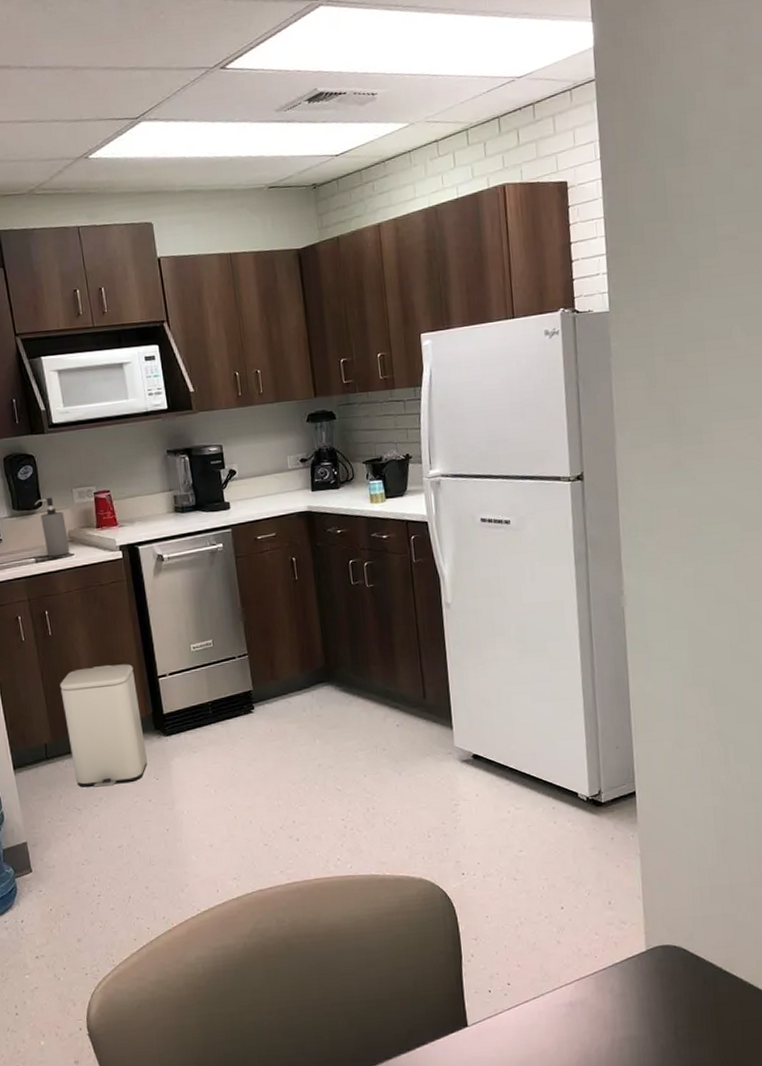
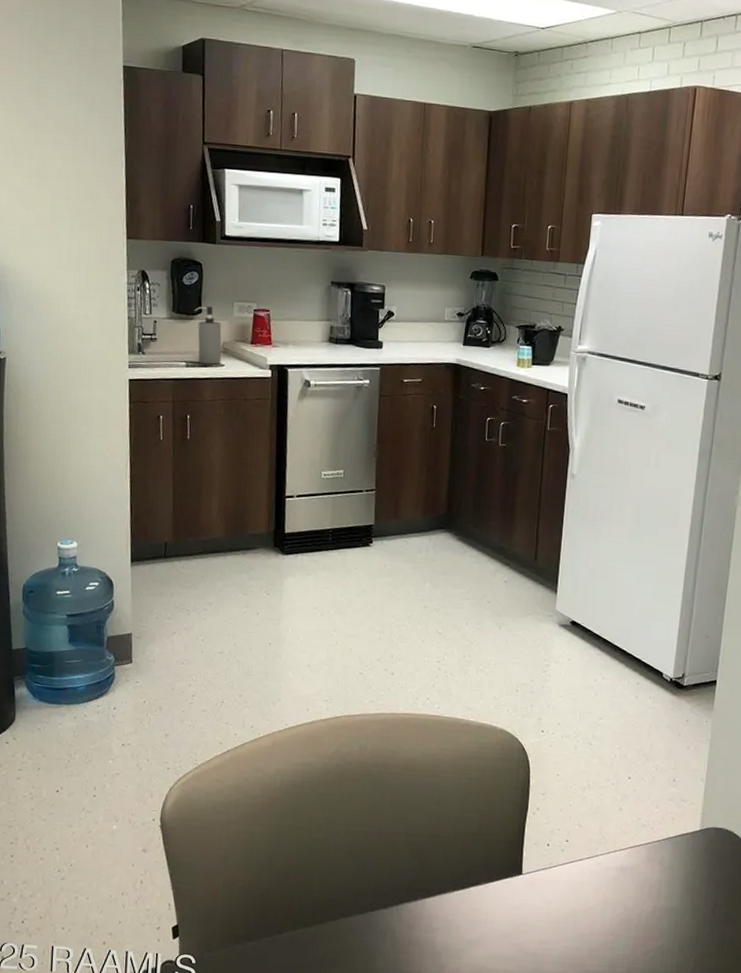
pedal bin: present [60,664,147,788] -> none [189,476,263,594]

